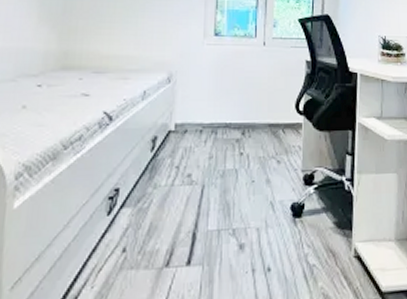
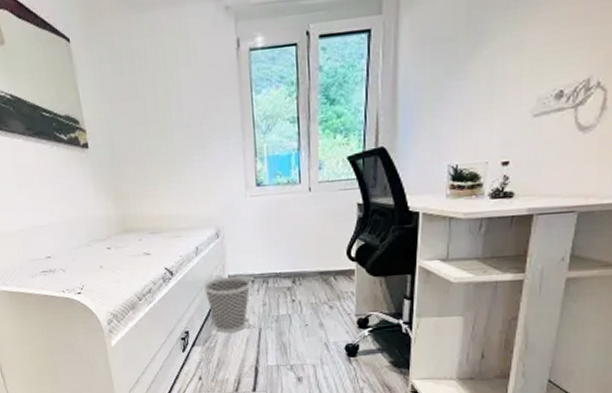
wastebasket: none [145,125,199,191] -> present [203,276,251,333]

